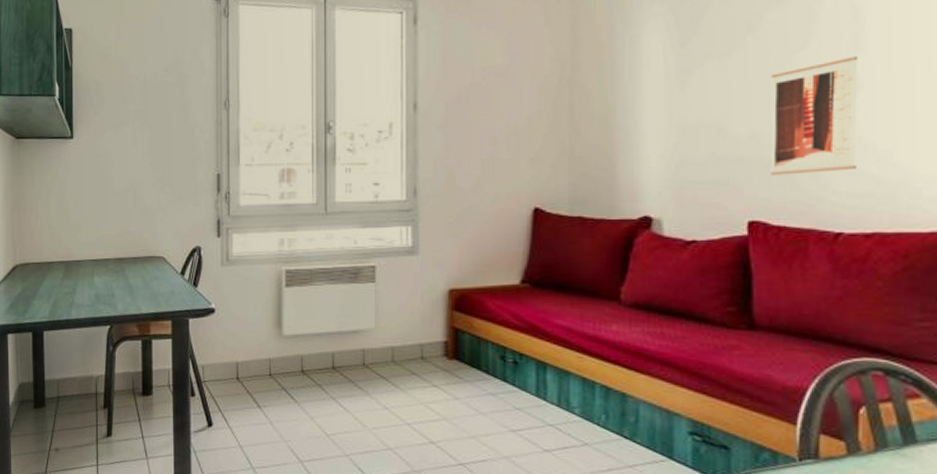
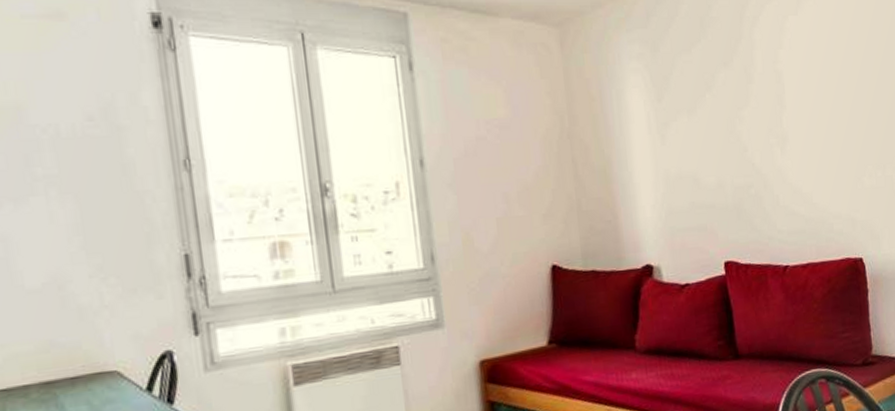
wall art: present [771,56,857,175] -> none [727,114,791,219]

